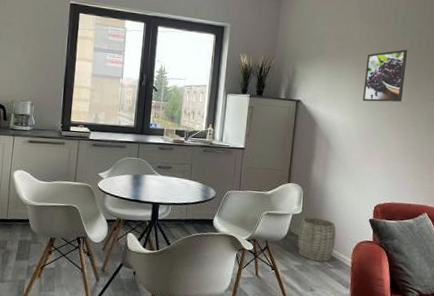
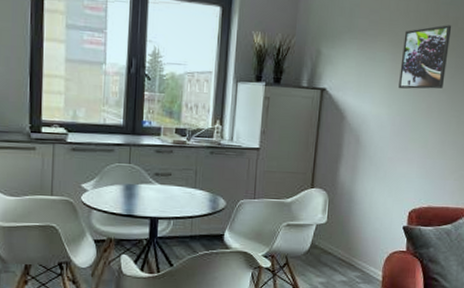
woven basket: present [298,217,337,262] -> none [322,226,366,277]

